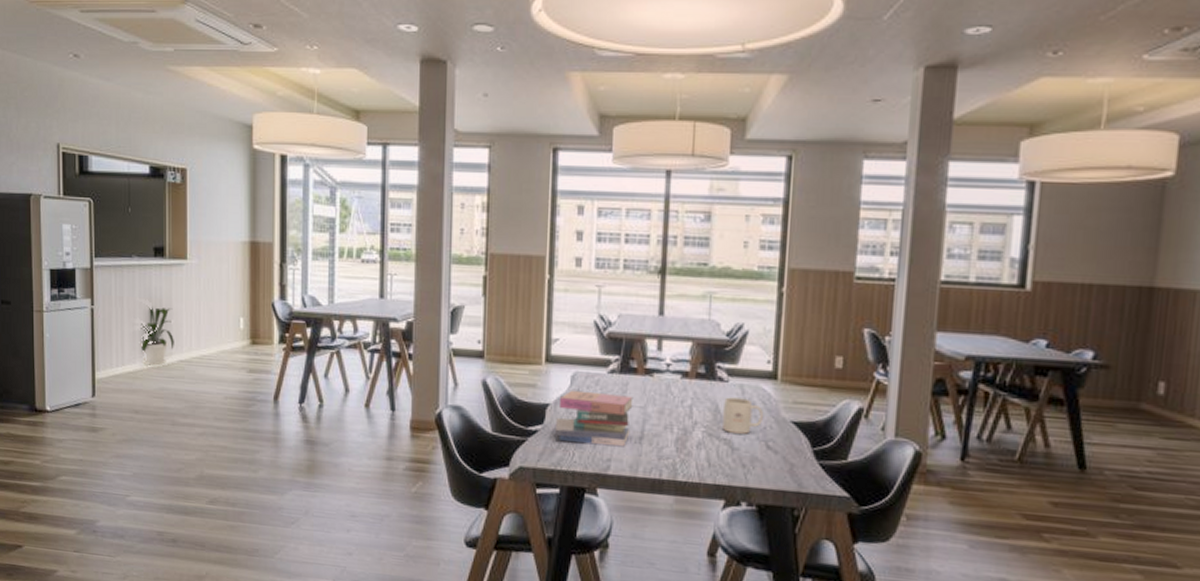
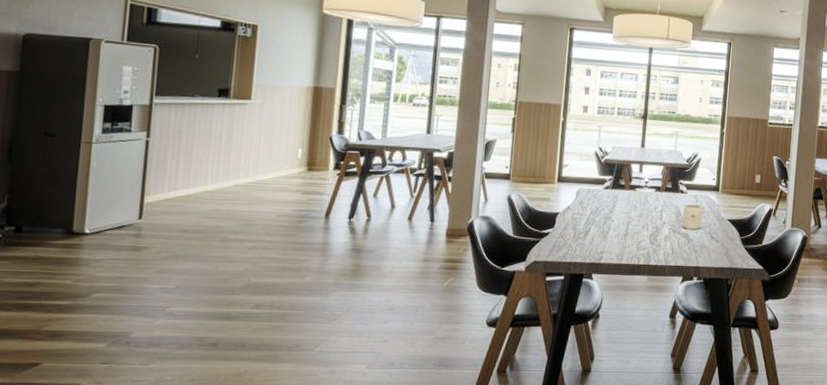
house plant: present [140,307,174,366] -> none [195,139,233,190]
books: present [554,390,634,447] -> none [562,202,621,243]

